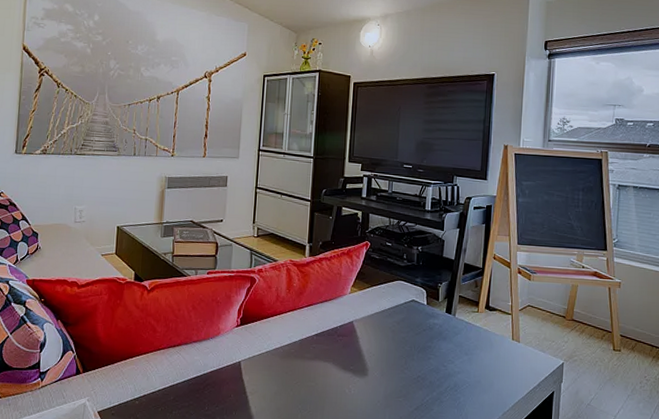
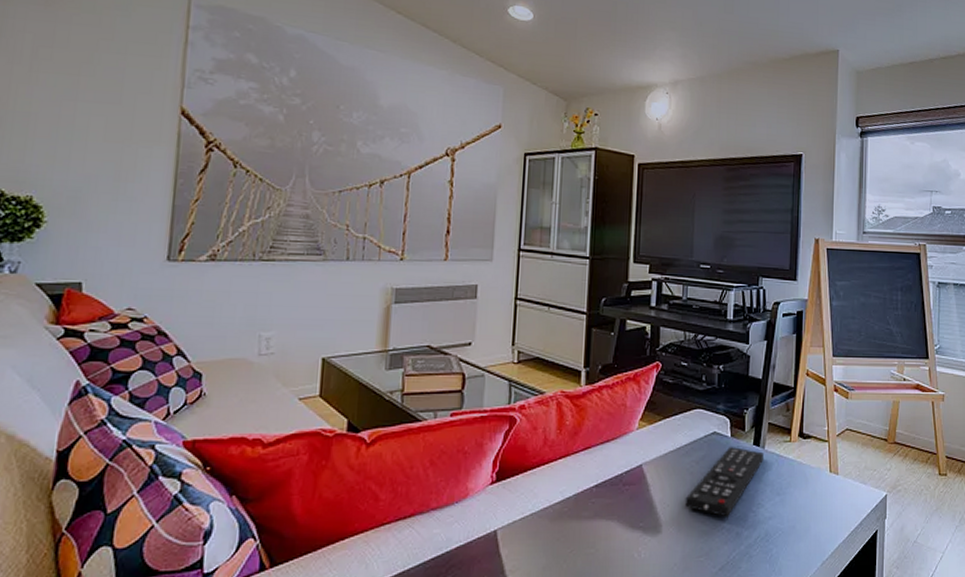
remote control: none [387,313,454,369] -> present [684,447,763,517]

